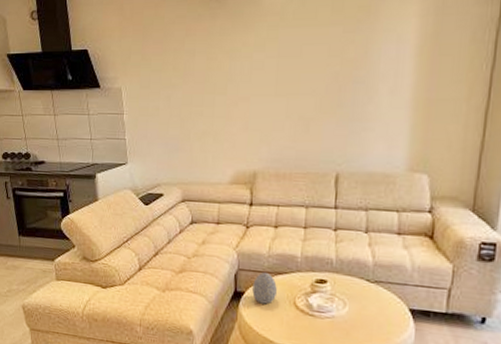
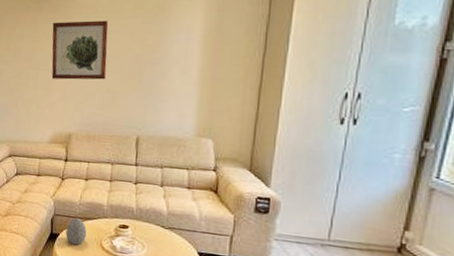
wall art: none [230,30,300,106] -> present [51,21,108,80]

